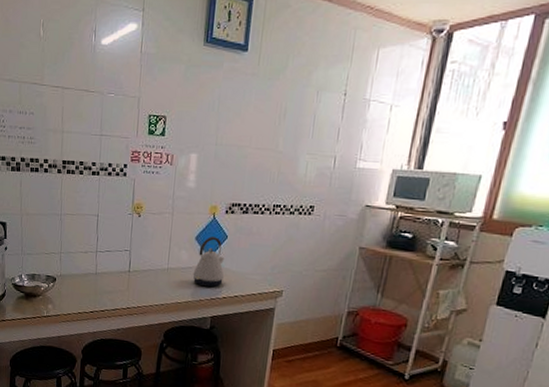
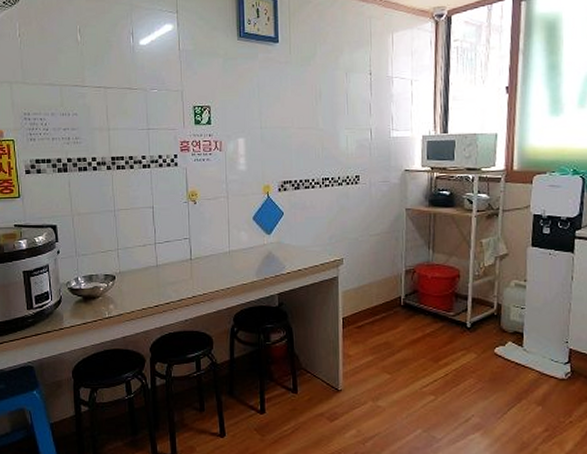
kettle: present [193,236,225,288] -> none [255,215,286,265]

